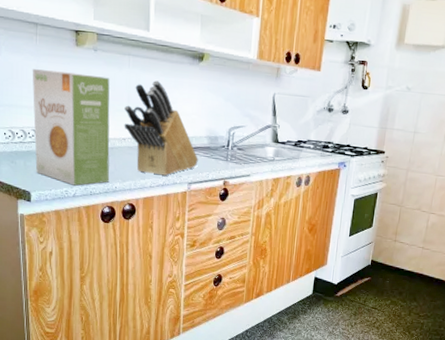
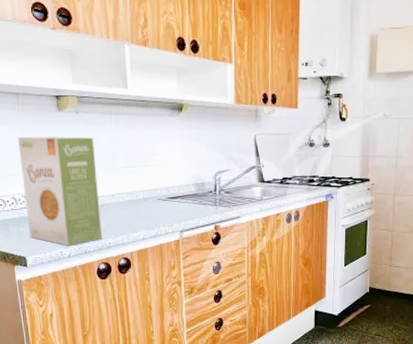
knife block: present [124,80,198,176] -> none [110,135,188,227]

